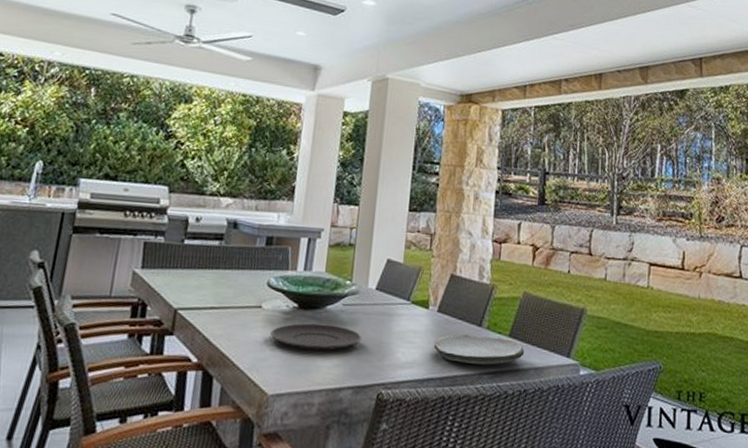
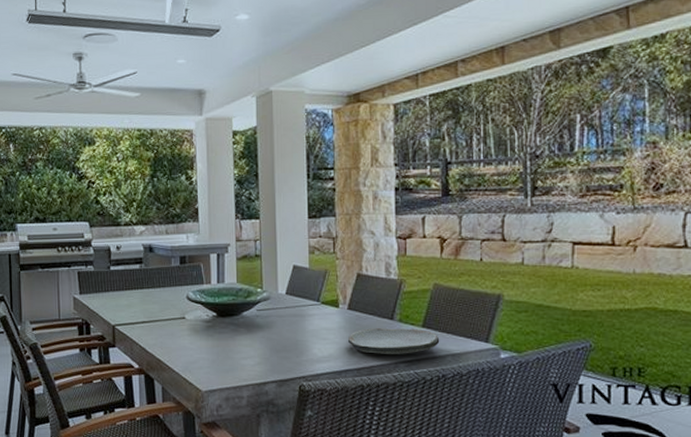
plate: present [270,323,362,351] -> none [196,328,279,351]

